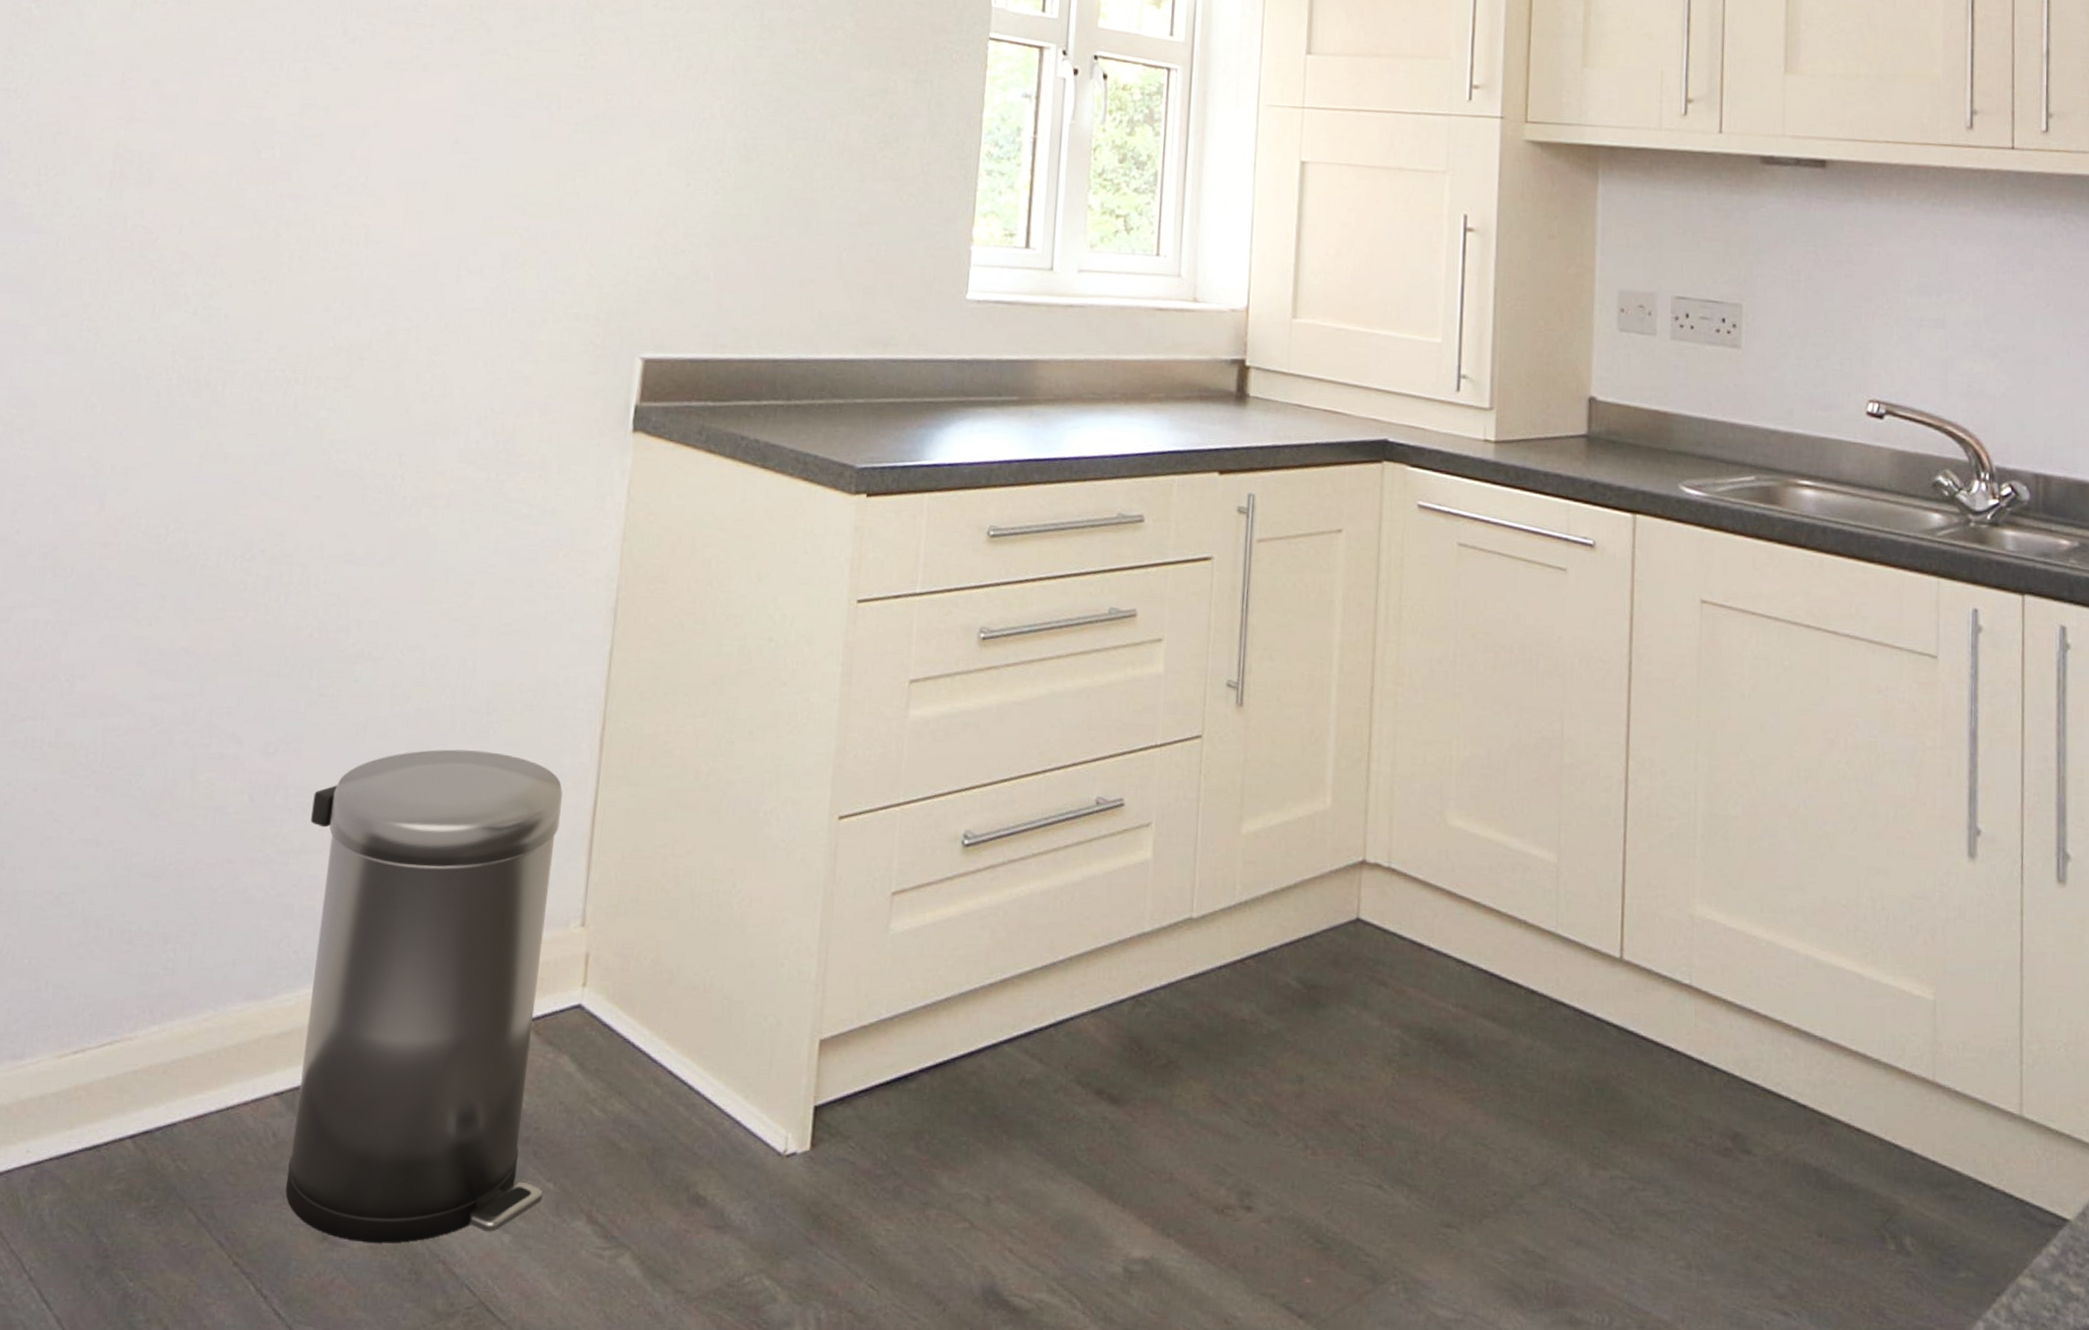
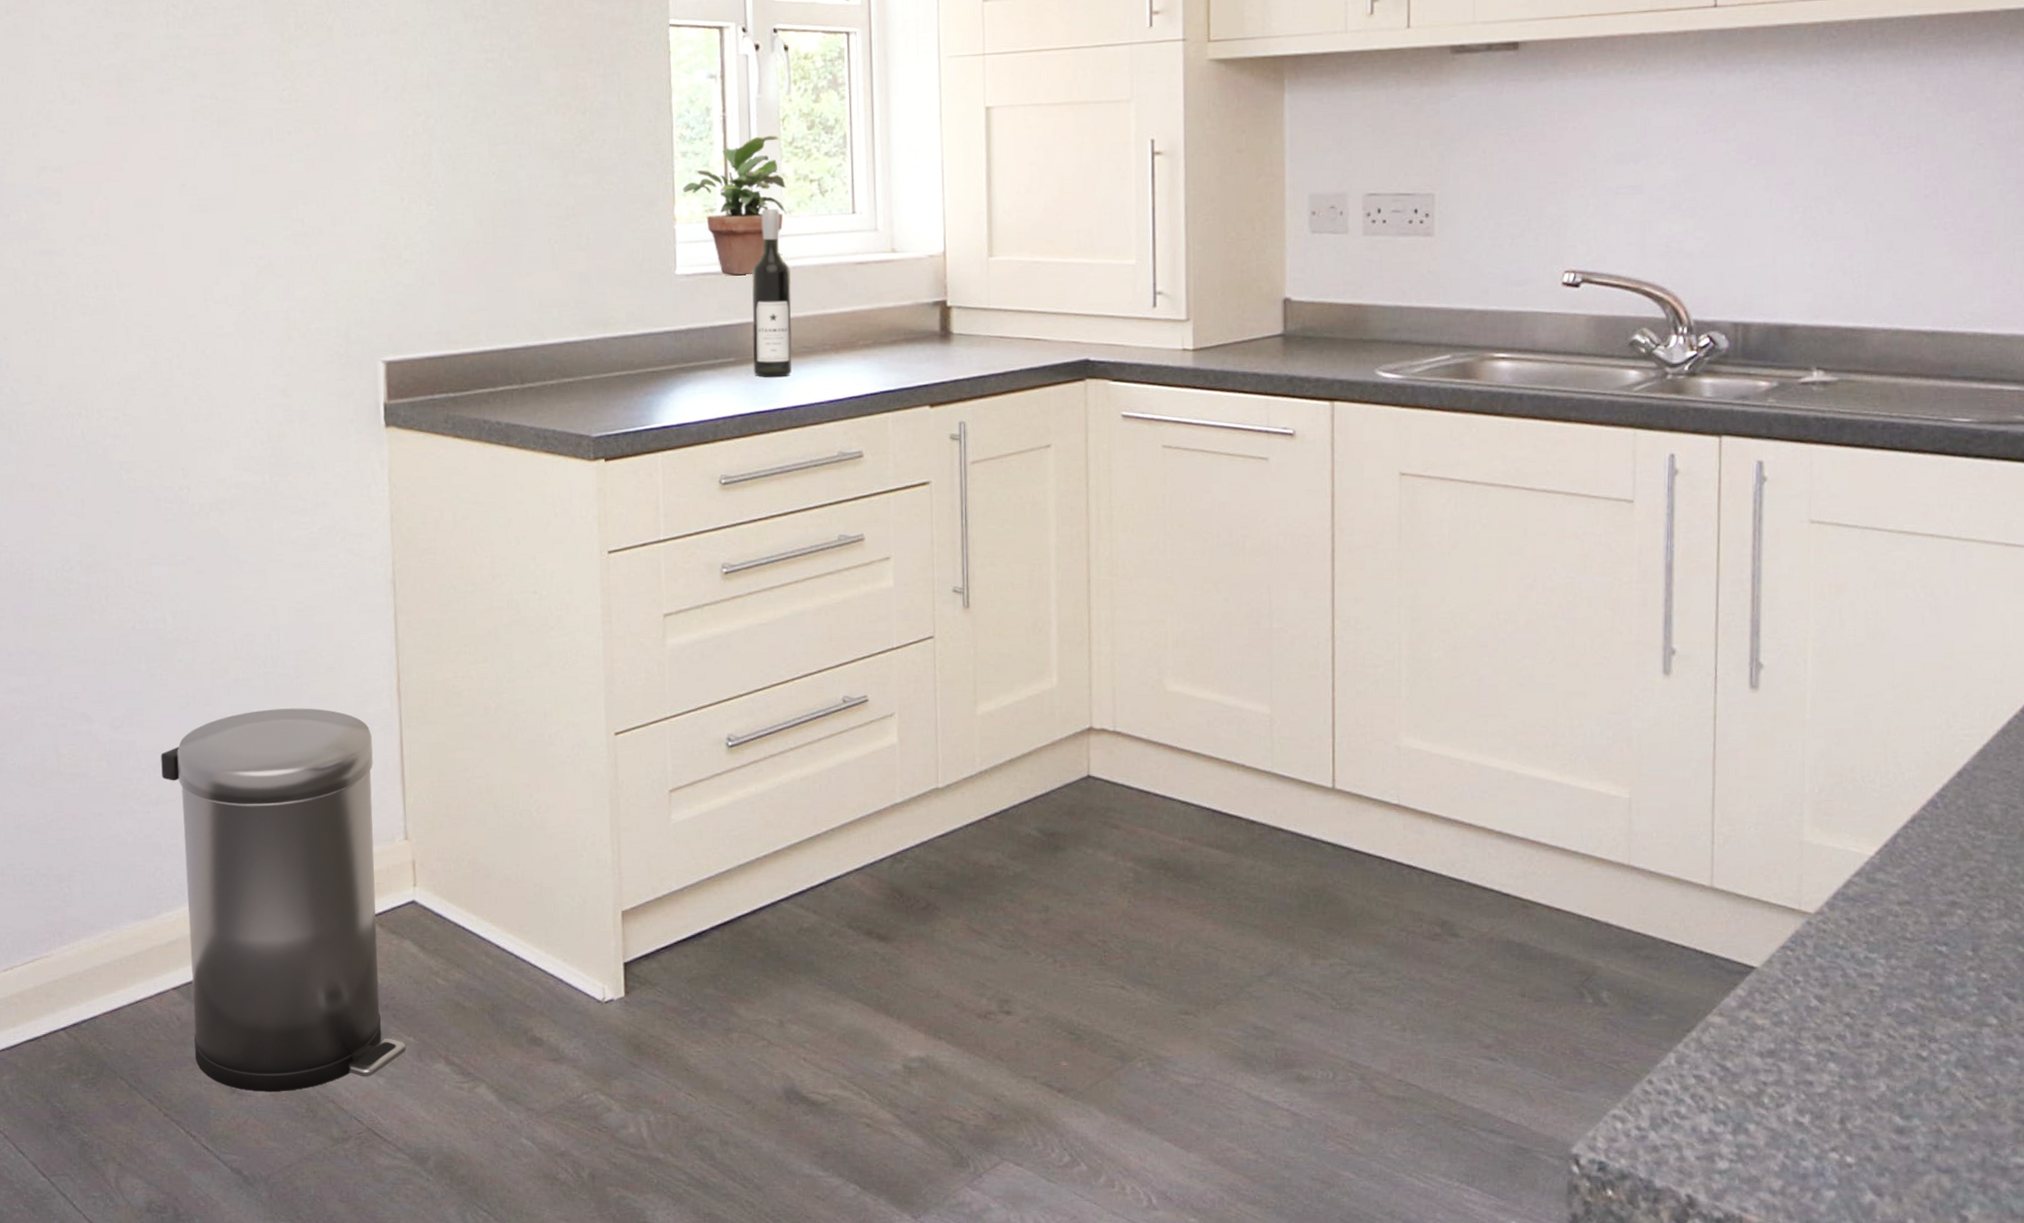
potted plant: none [983,164,1091,309] -> present [682,135,787,276]
bottle: none [1036,240,1087,423] -> present [751,209,792,377]

